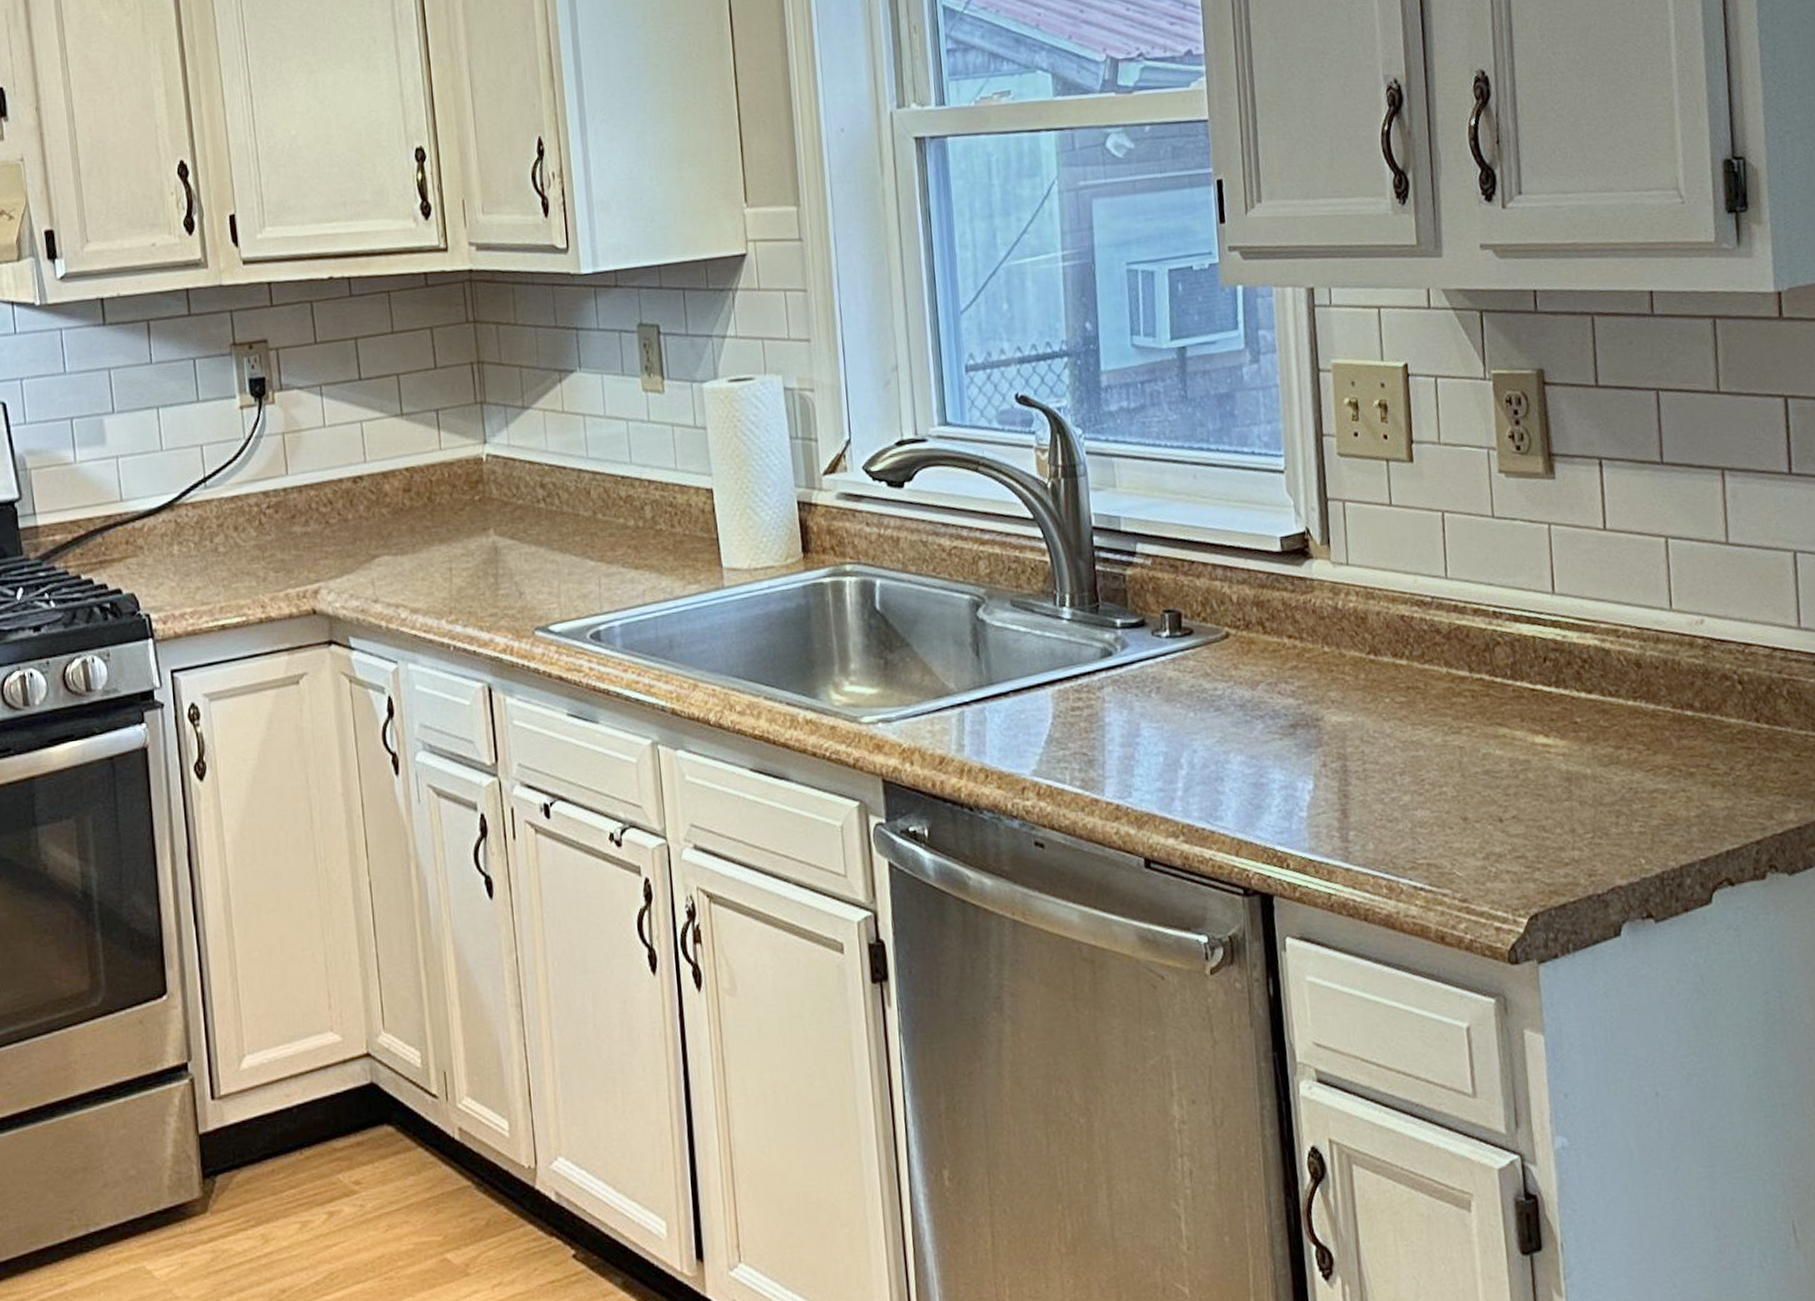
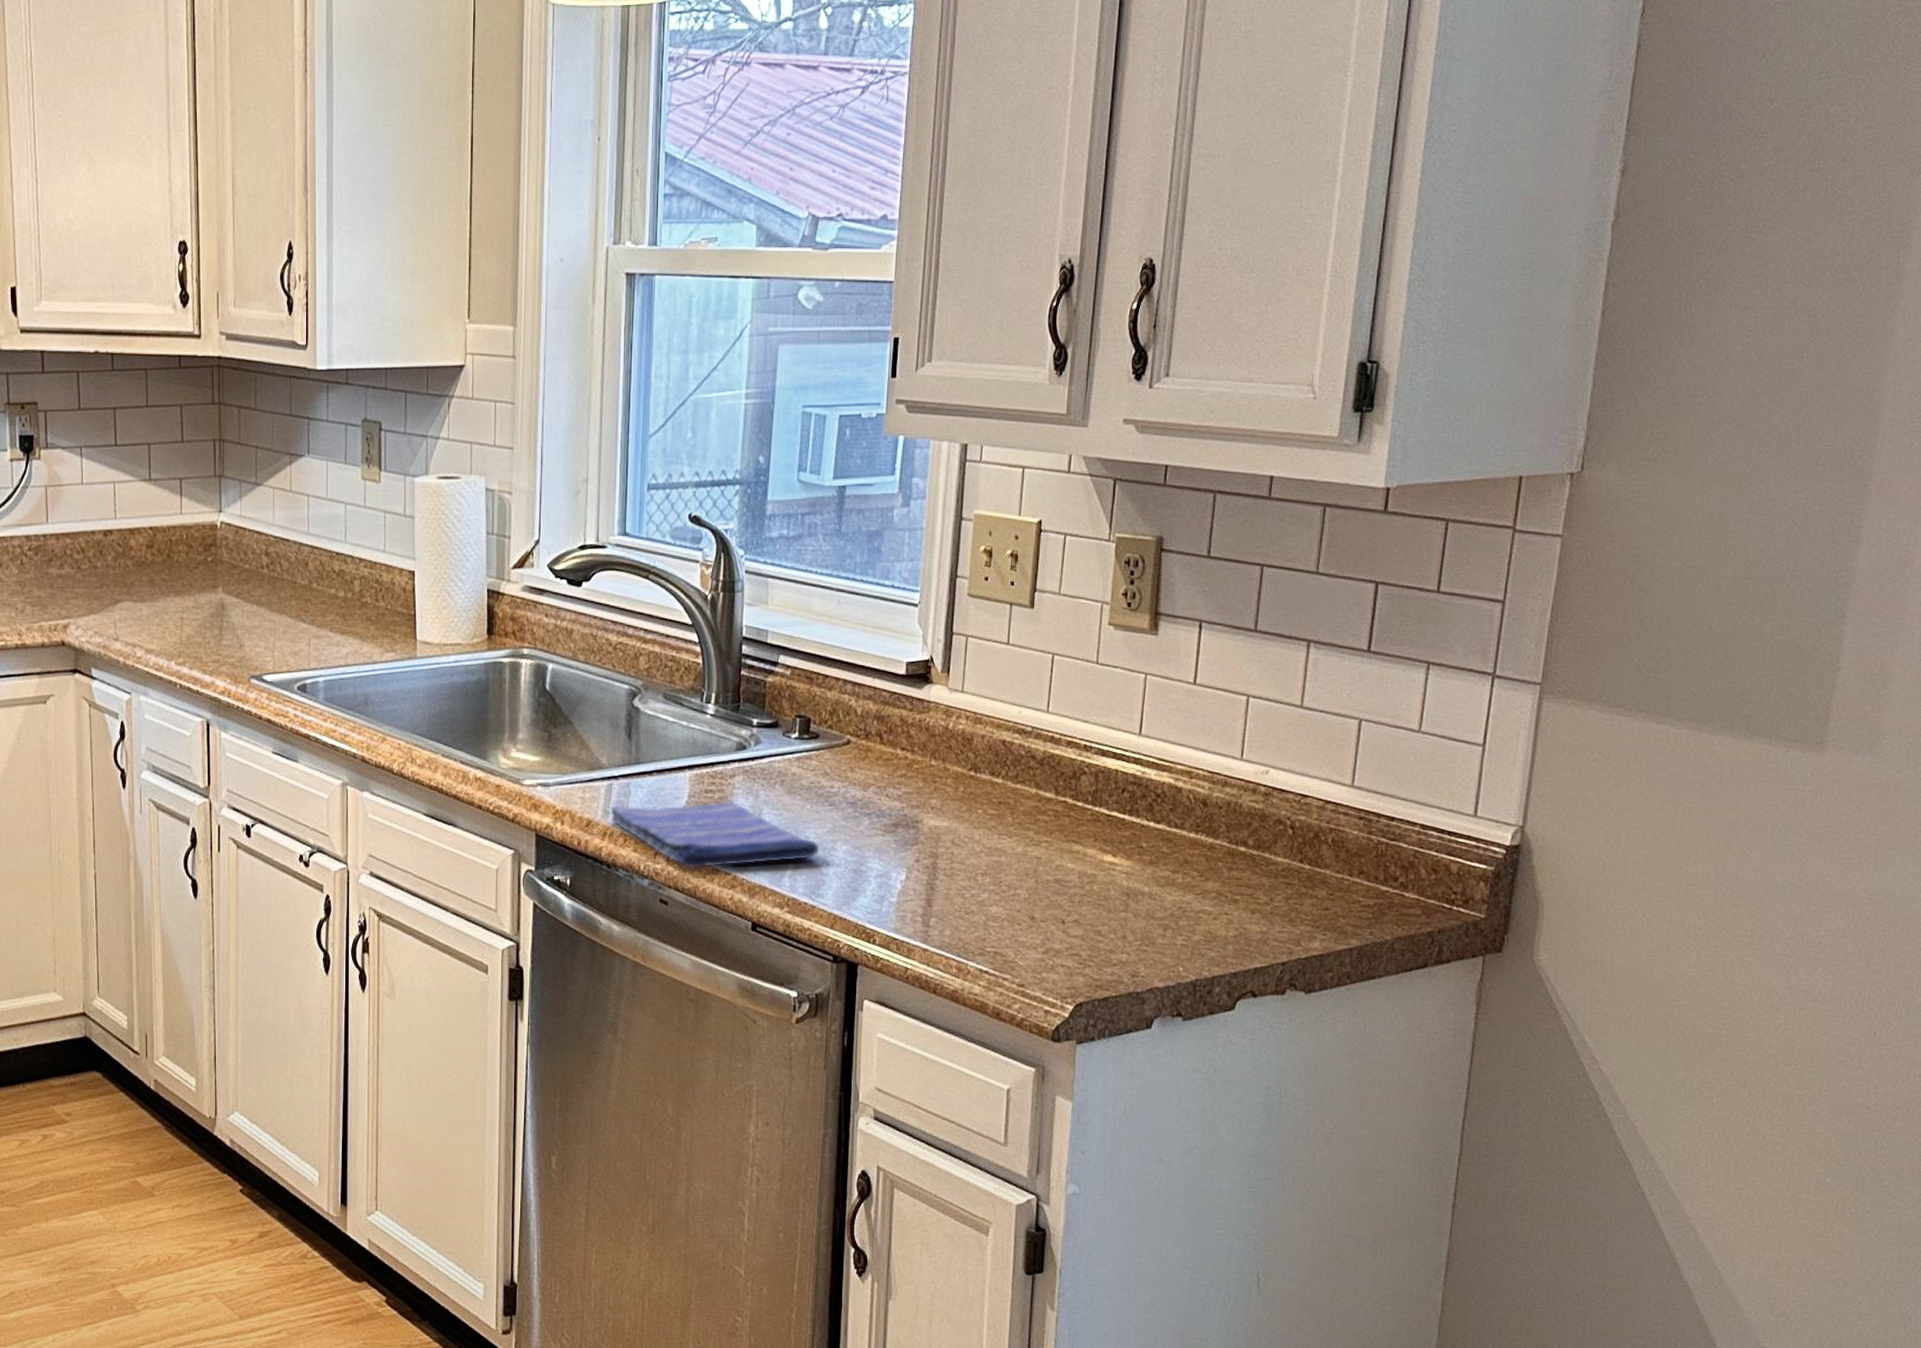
dish towel: none [964,717,1211,803] -> present [609,801,819,869]

